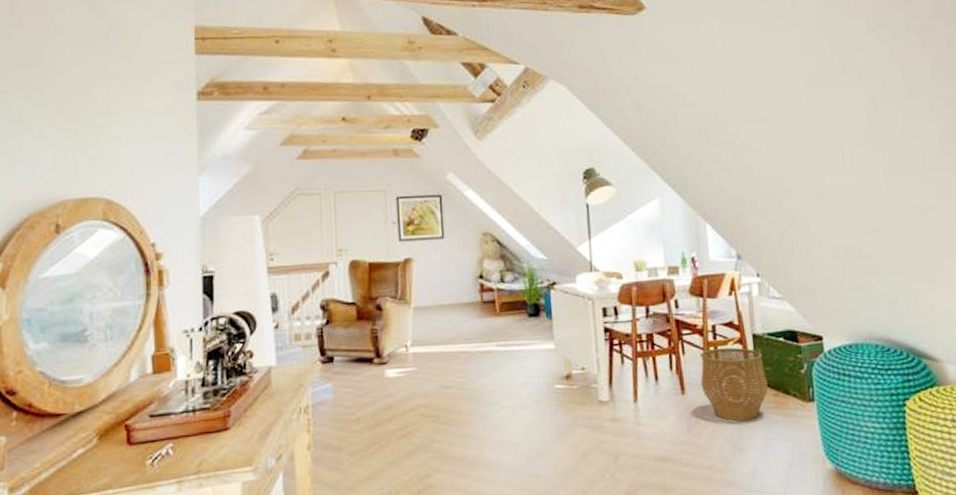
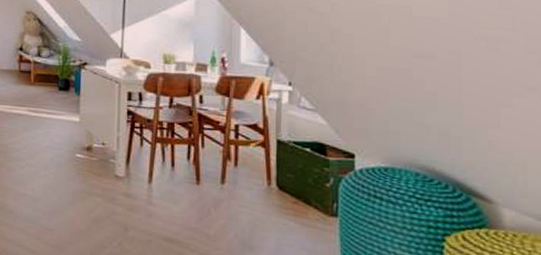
basket: present [700,347,768,422] -> none [217,147,287,222]

